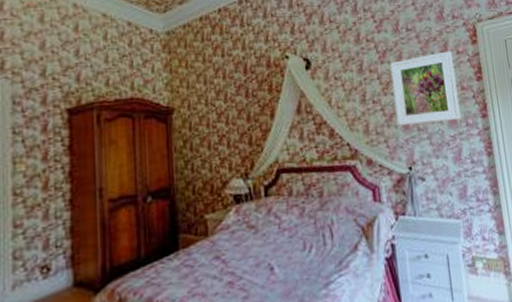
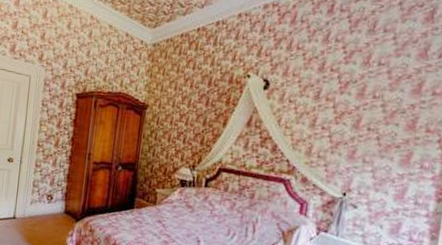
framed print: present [390,51,461,126] -> none [341,90,427,161]

